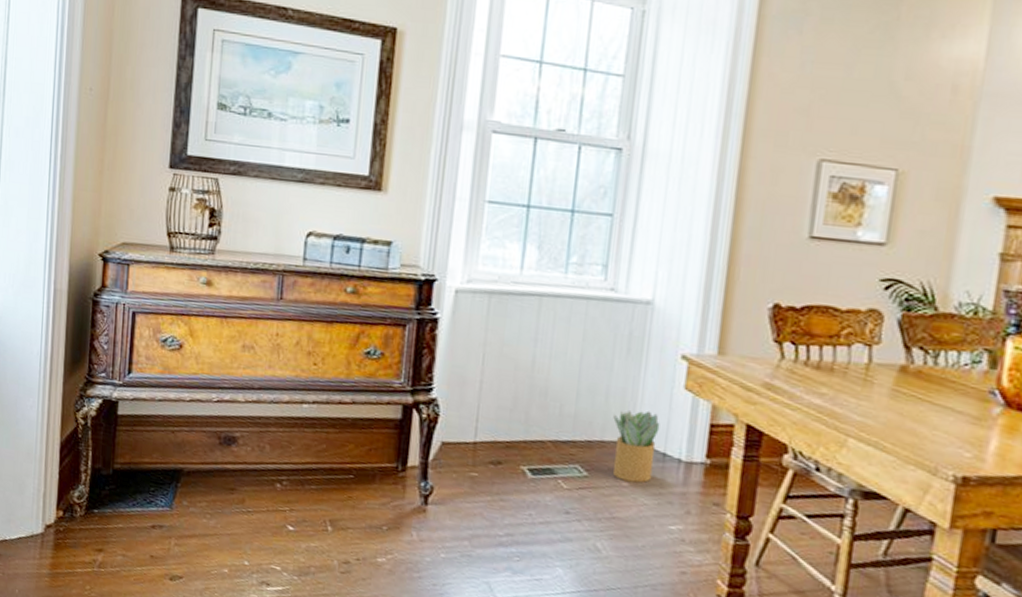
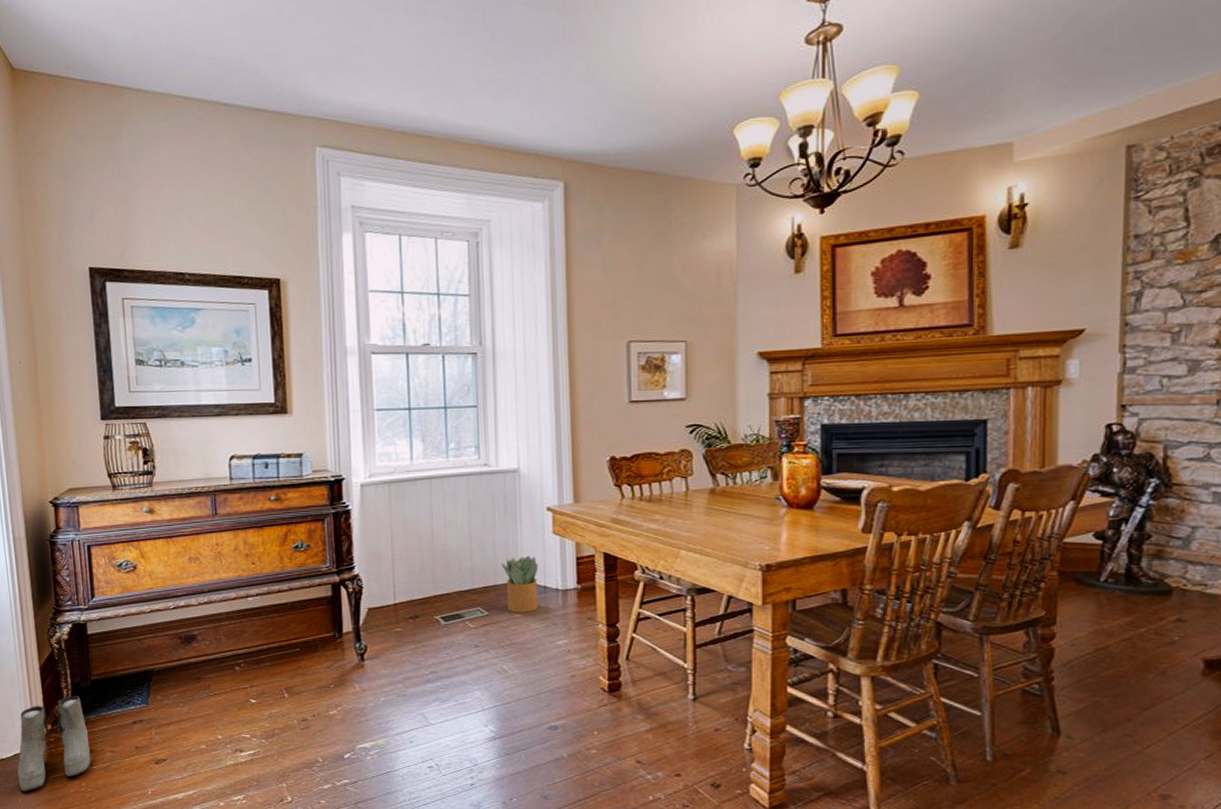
boots: none [18,482,102,583] -> present [17,696,91,792]

